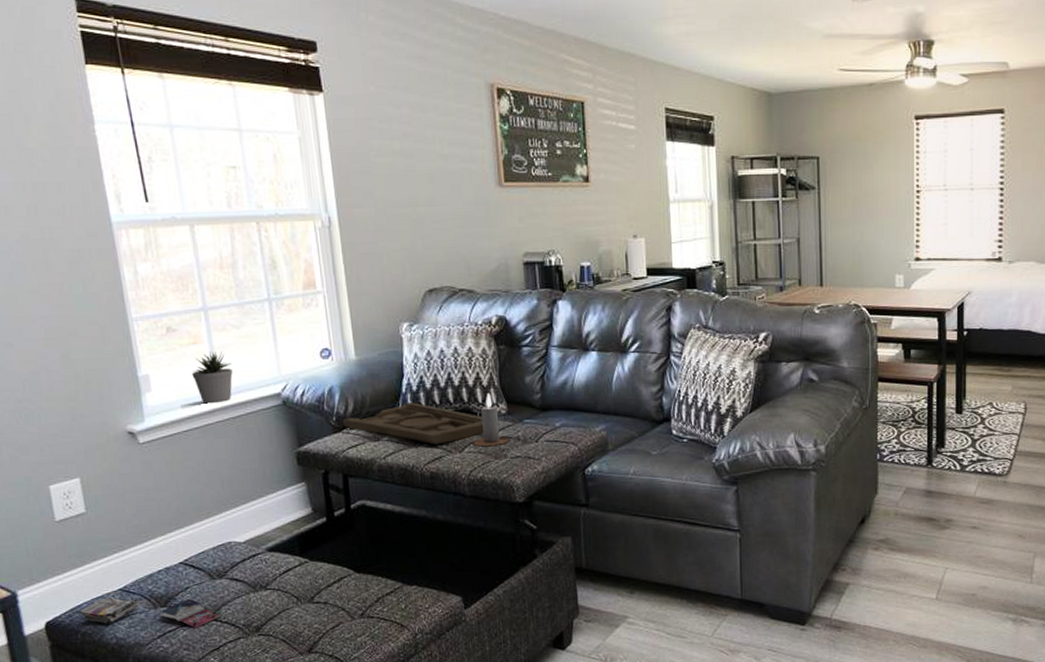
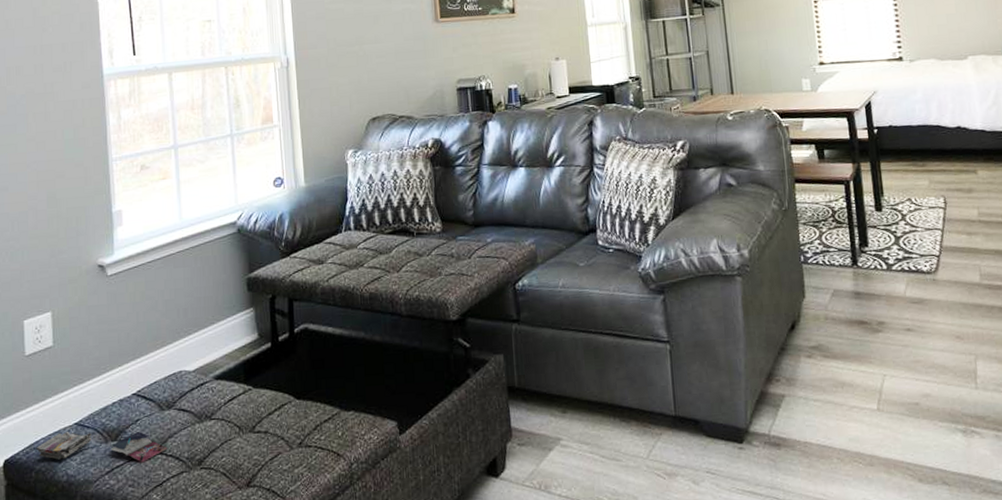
potted plant: present [191,351,233,404] -> none [159,185,195,235]
decorative tray: present [342,403,499,445] -> none [290,225,435,265]
candle: present [473,392,510,447] -> none [410,212,444,266]

